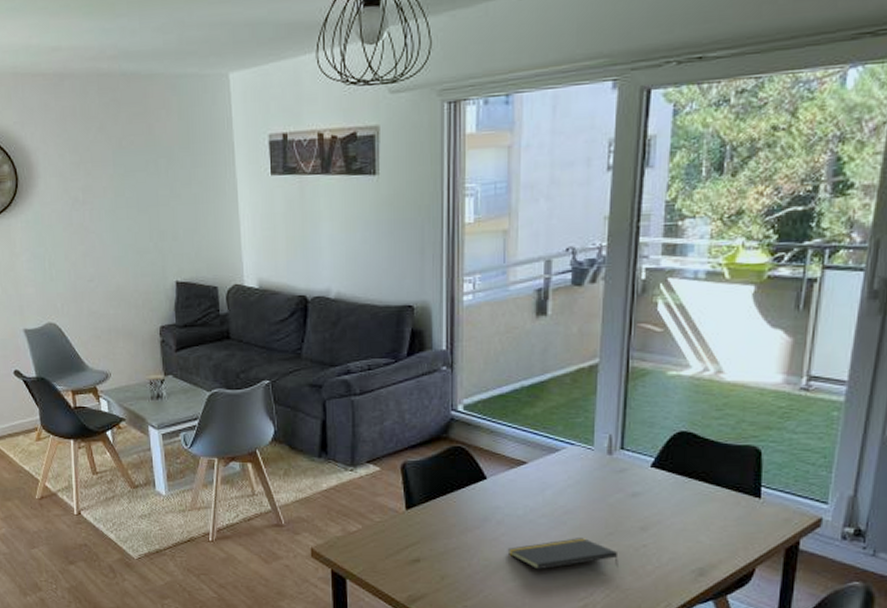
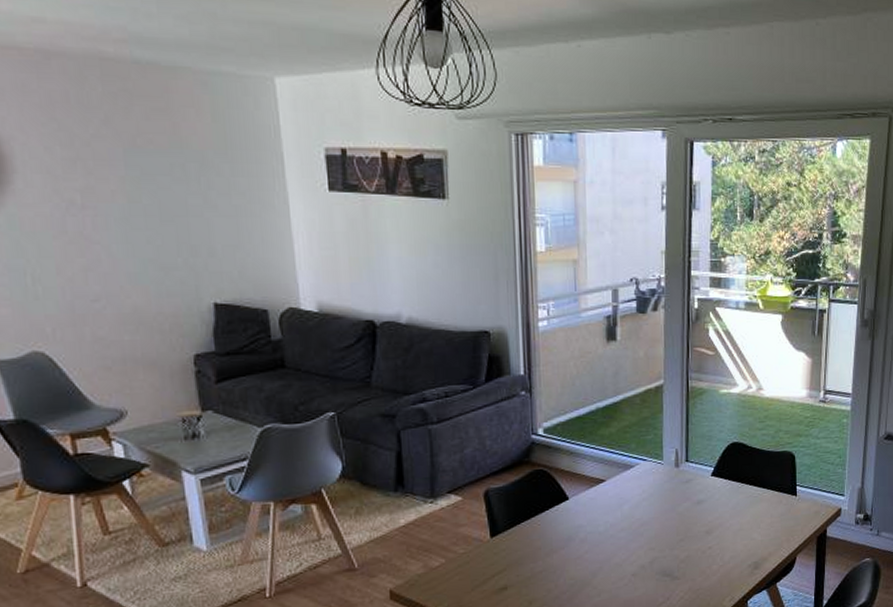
notepad: present [507,538,619,570] -> none [591,546,689,582]

